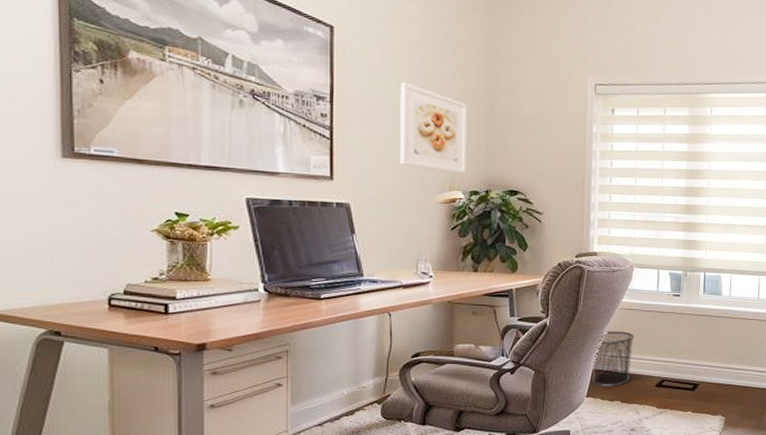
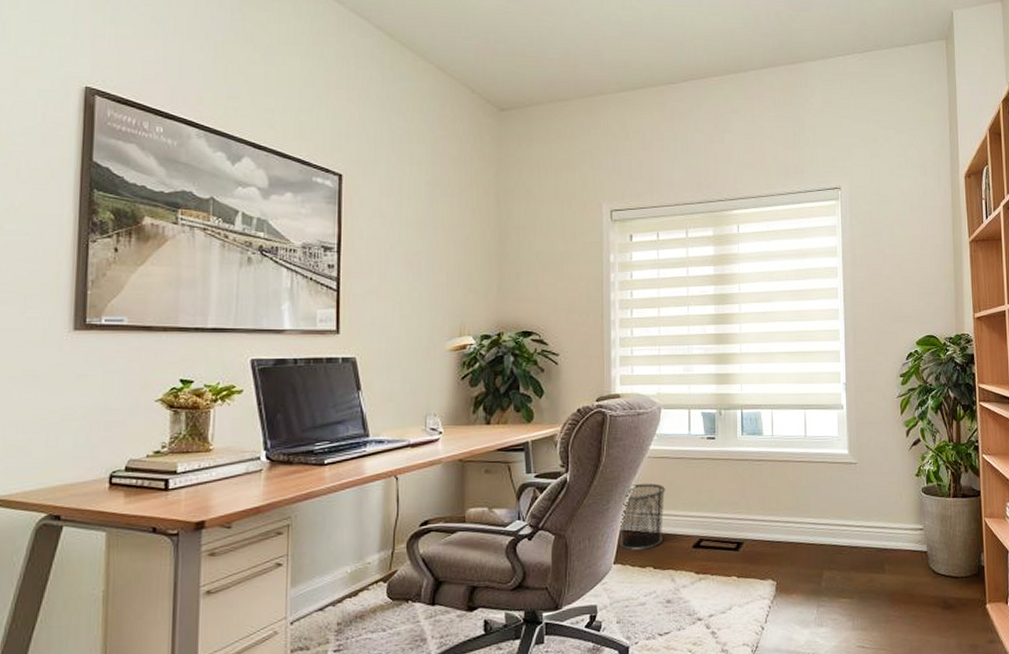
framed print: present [399,82,468,174] -> none [407,225,478,317]

